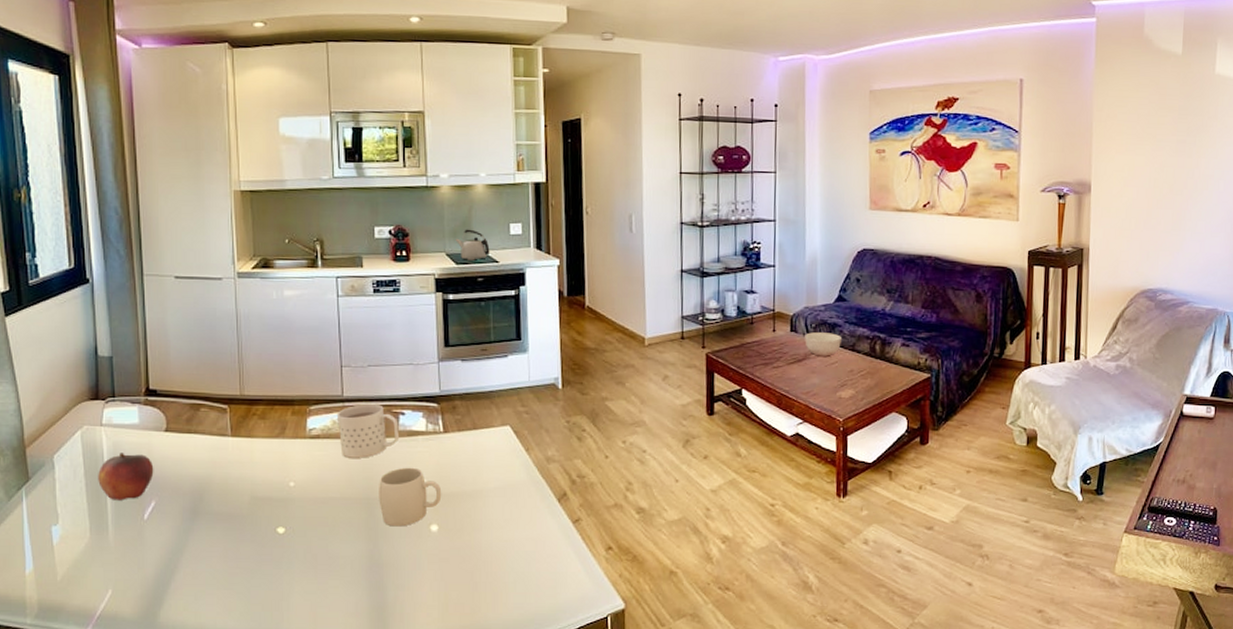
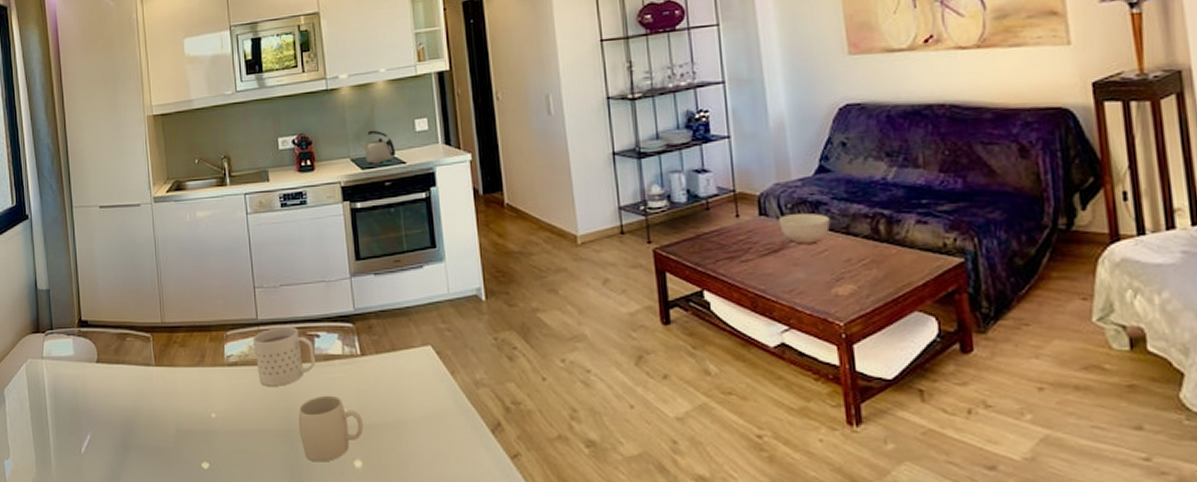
fruit: present [98,453,154,500] -> none [41,385,89,434]

